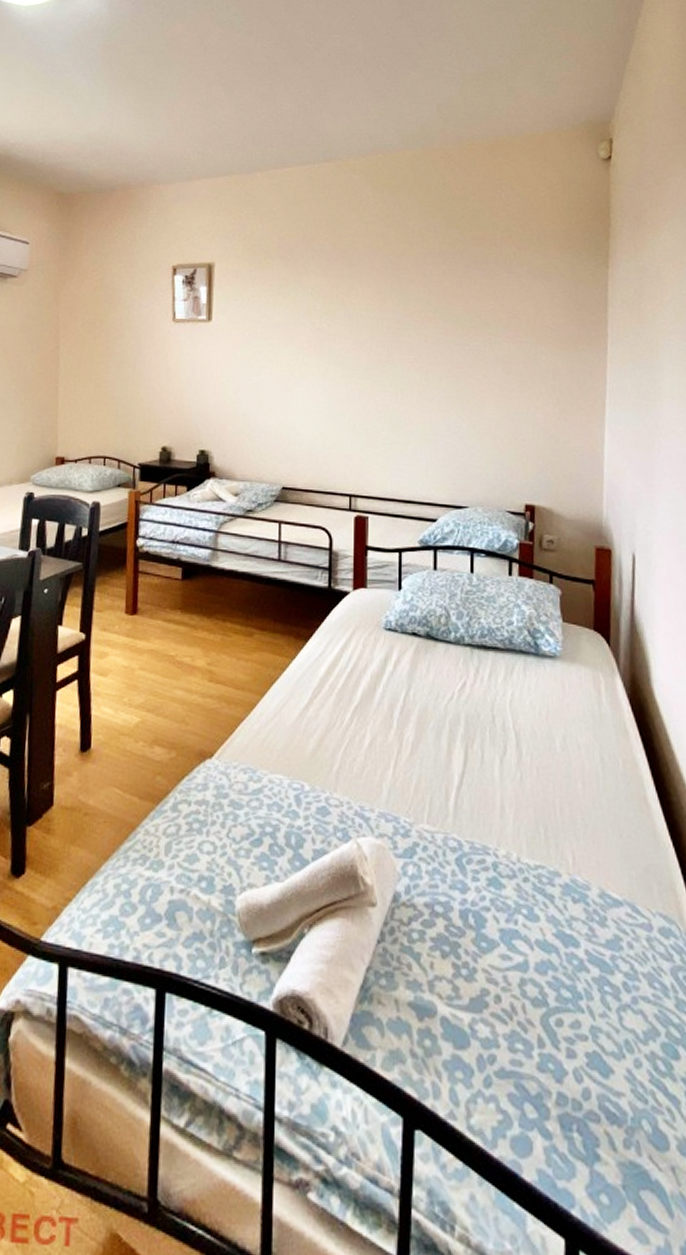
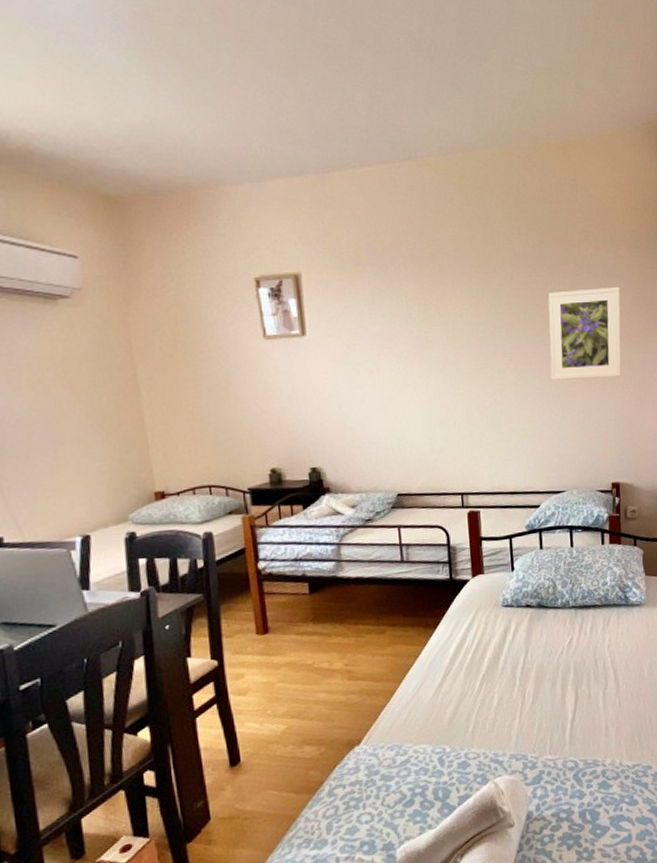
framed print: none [459,288,546,385] -> present [548,286,621,380]

